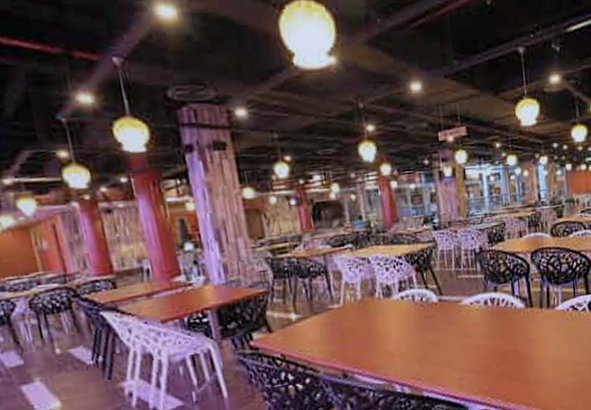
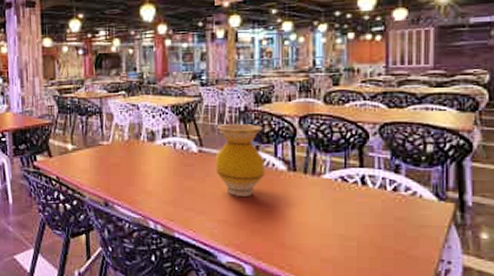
vase: none [455,265,505,342] -> present [215,124,265,196]

